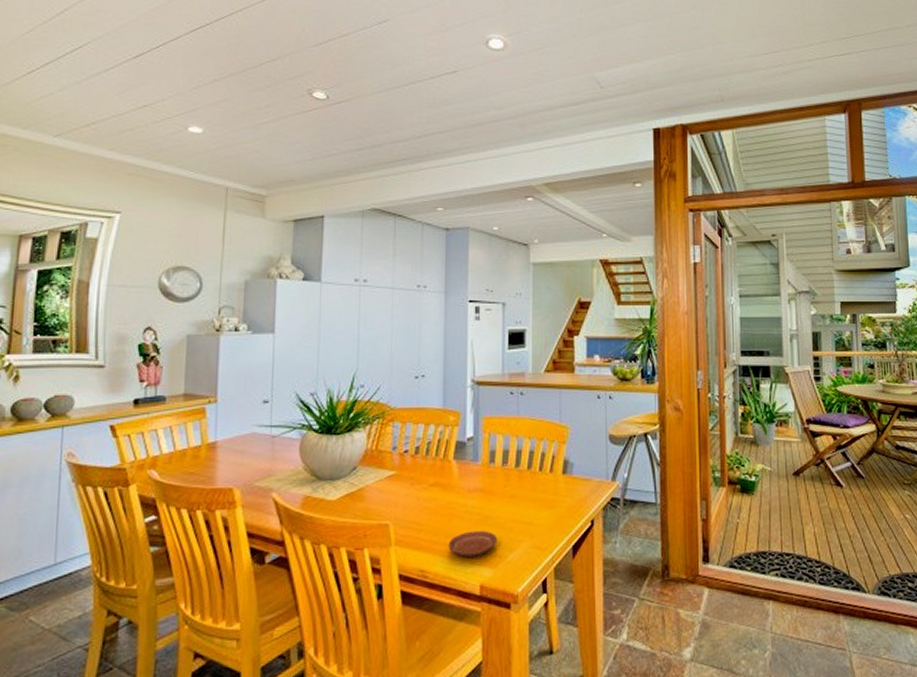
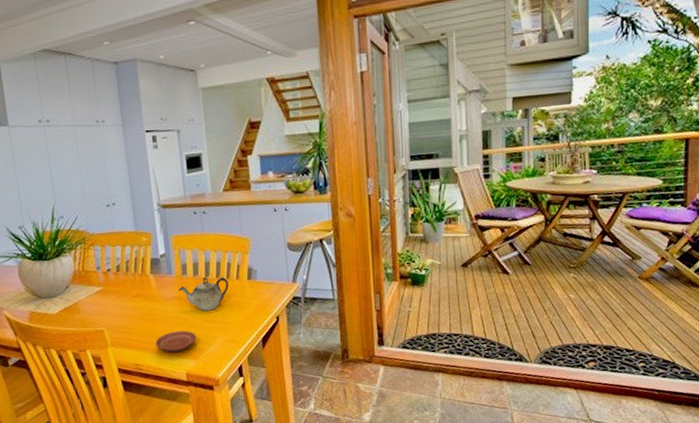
teapot: none [483,468,541,508] -> present [178,277,229,311]

